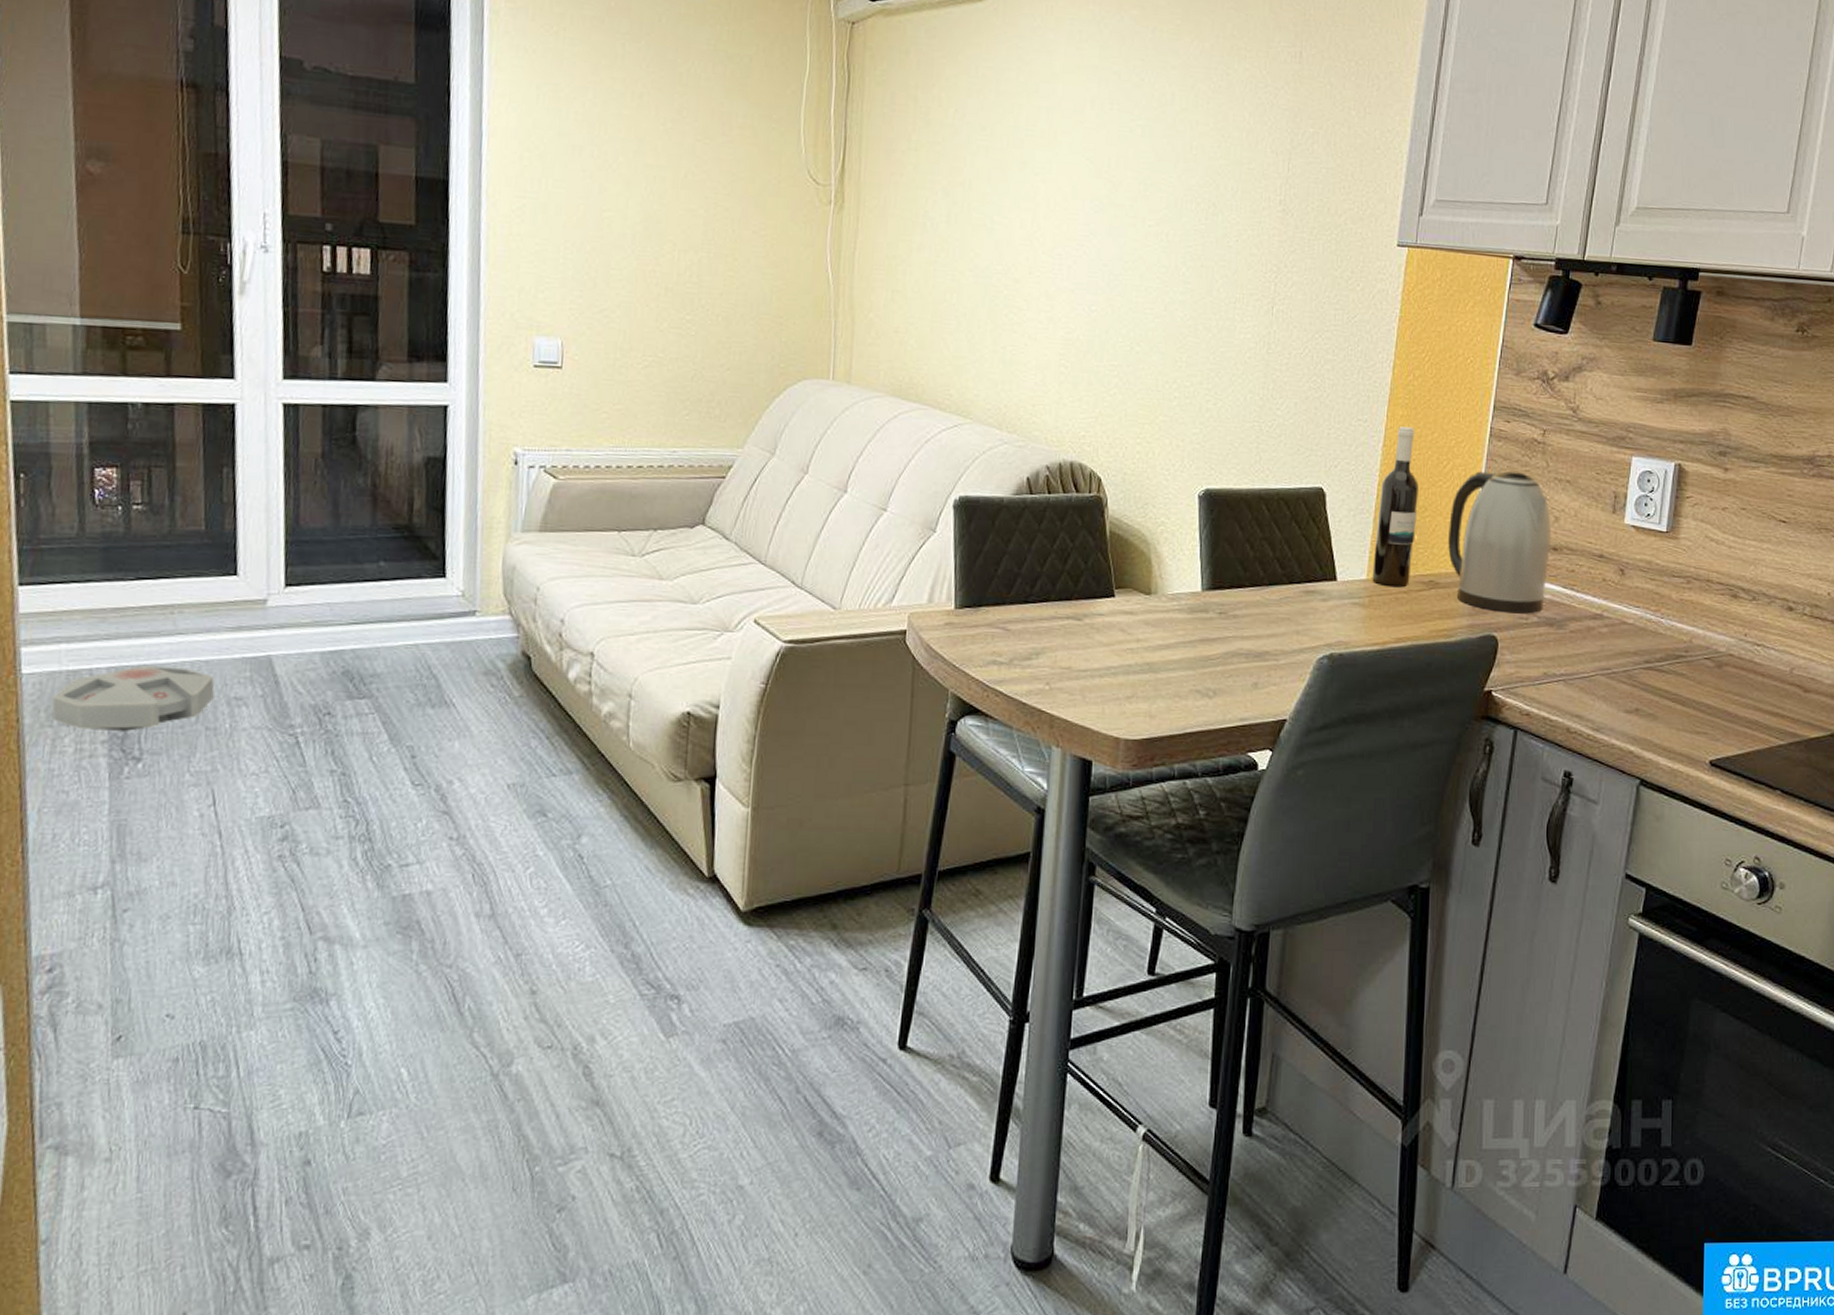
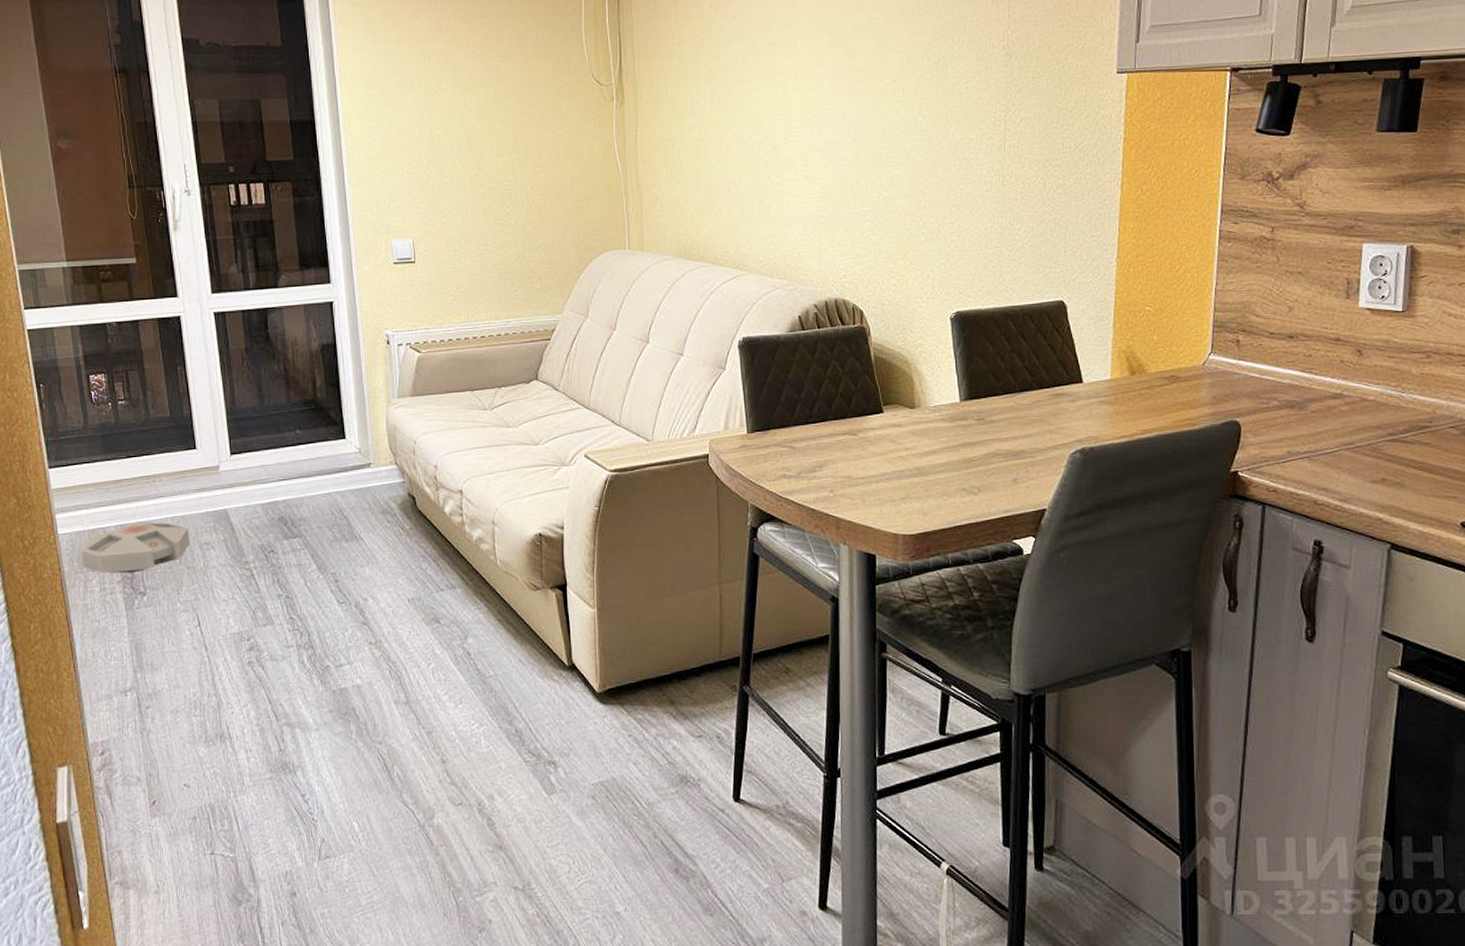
wine bottle: present [1372,426,1420,588] -> none [1115,238,1155,385]
kettle: present [1448,471,1551,614] -> none [1185,269,1286,400]

